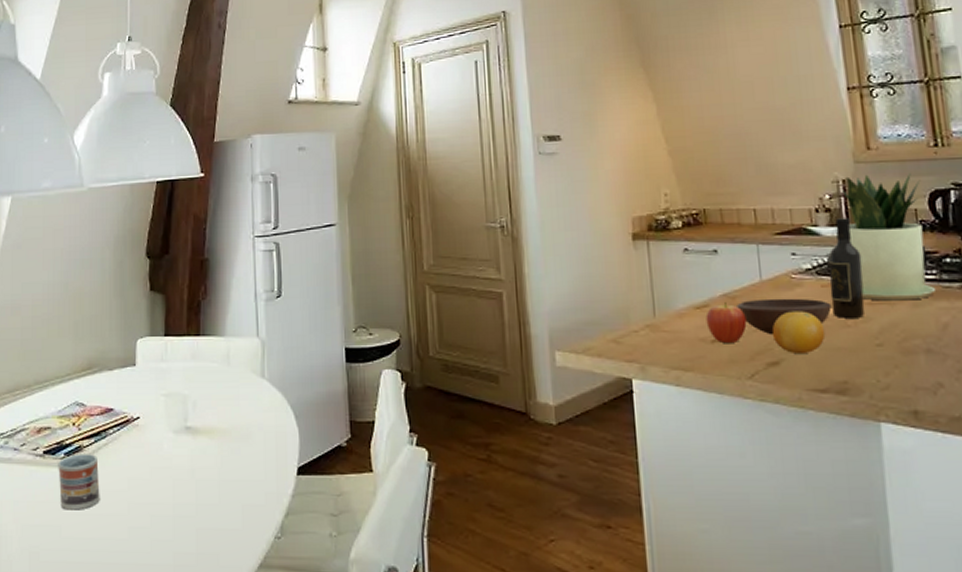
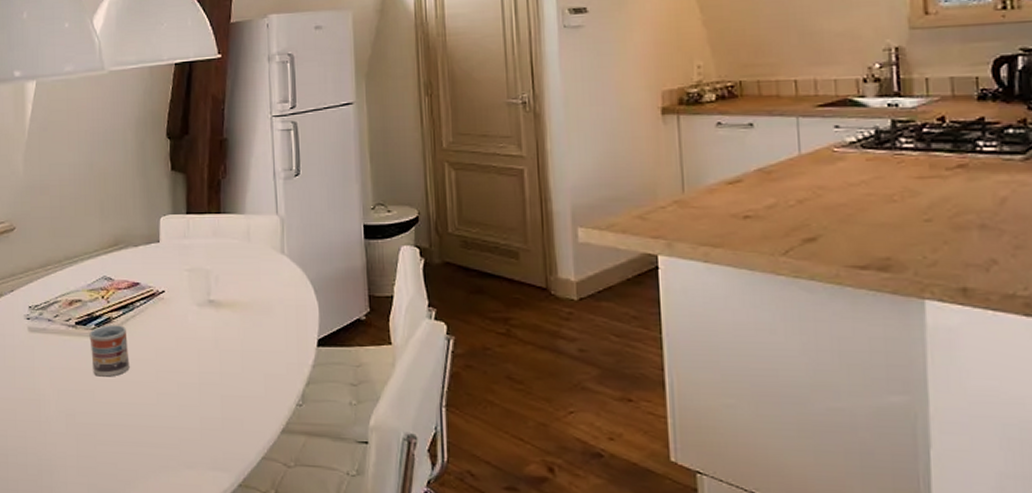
fruit: present [705,302,747,343] -> none [738,177,783,218]
bowl: present [737,298,832,335] -> none [772,172,877,211]
fruit: present [771,311,826,355] -> none [809,185,869,231]
wine bottle: present [828,218,866,318] -> none [875,88,914,193]
planter: present [841,172,937,301] -> none [893,38,996,175]

